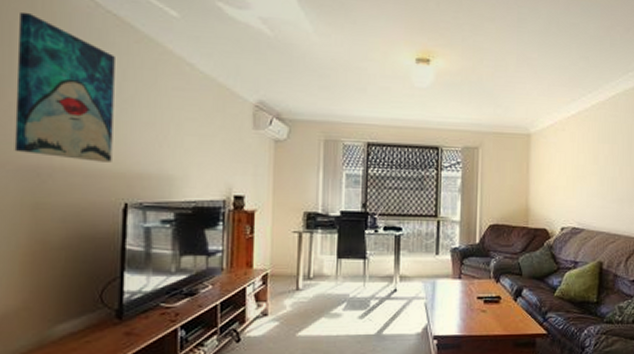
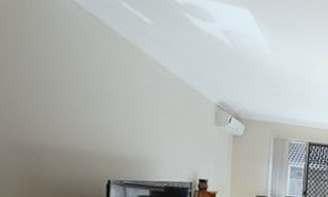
wall art: present [14,11,115,162] -> none [9,8,97,146]

